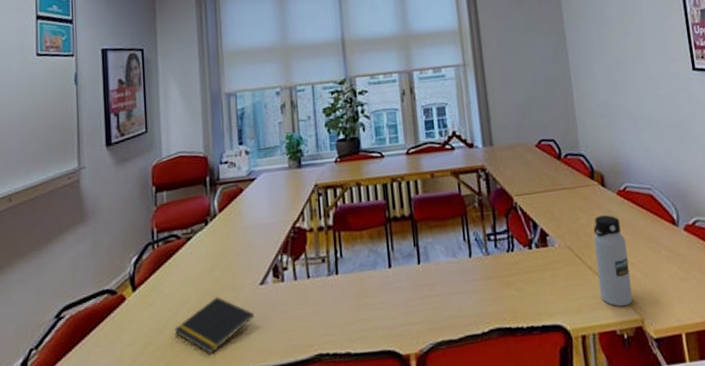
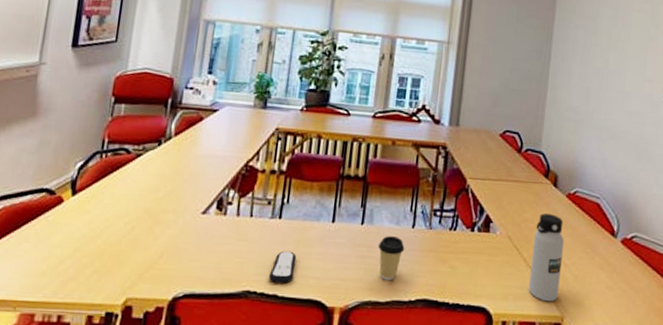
notepad: present [174,296,254,354] -> none [107,216,190,270]
remote control: none [338,305,363,341] -> present [269,250,297,284]
coffee cup: none [439,269,467,316] -> present [377,236,405,281]

